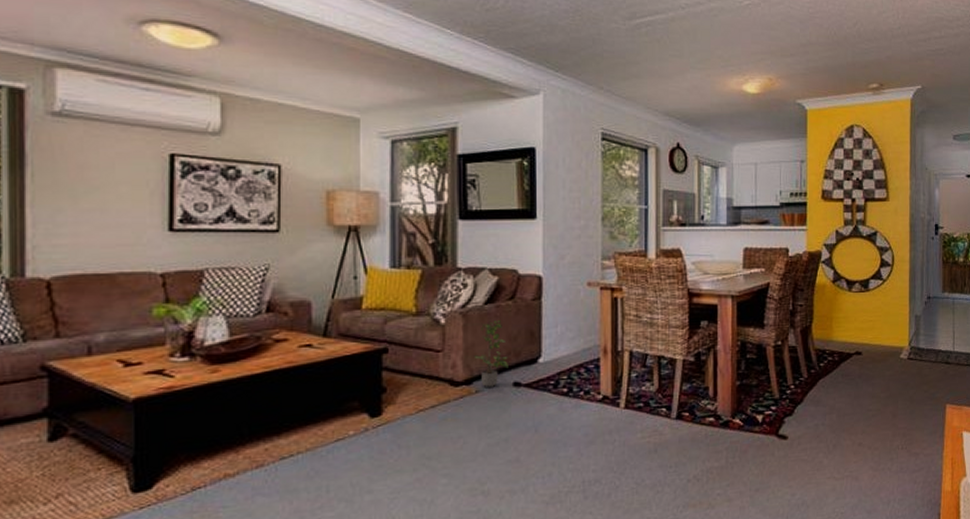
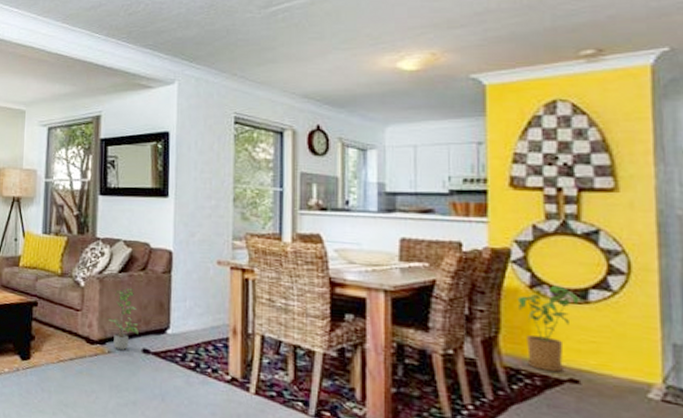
house plant: none [825,279,867,348] -> present [517,285,585,372]

